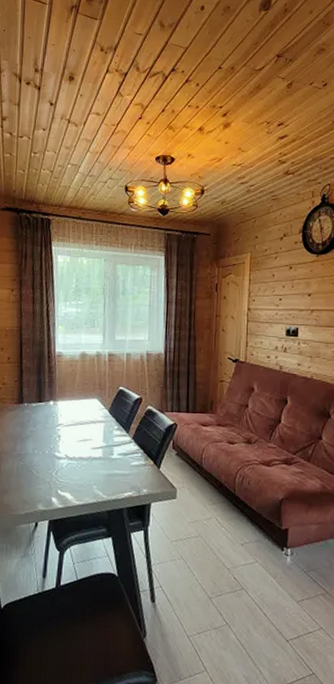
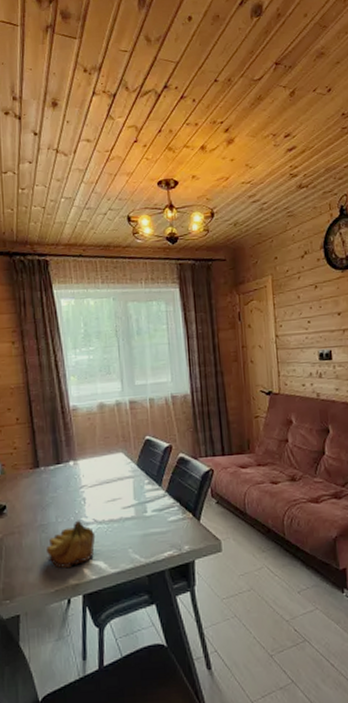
fruit: none [20,454,66,496] -> present [45,520,96,569]

